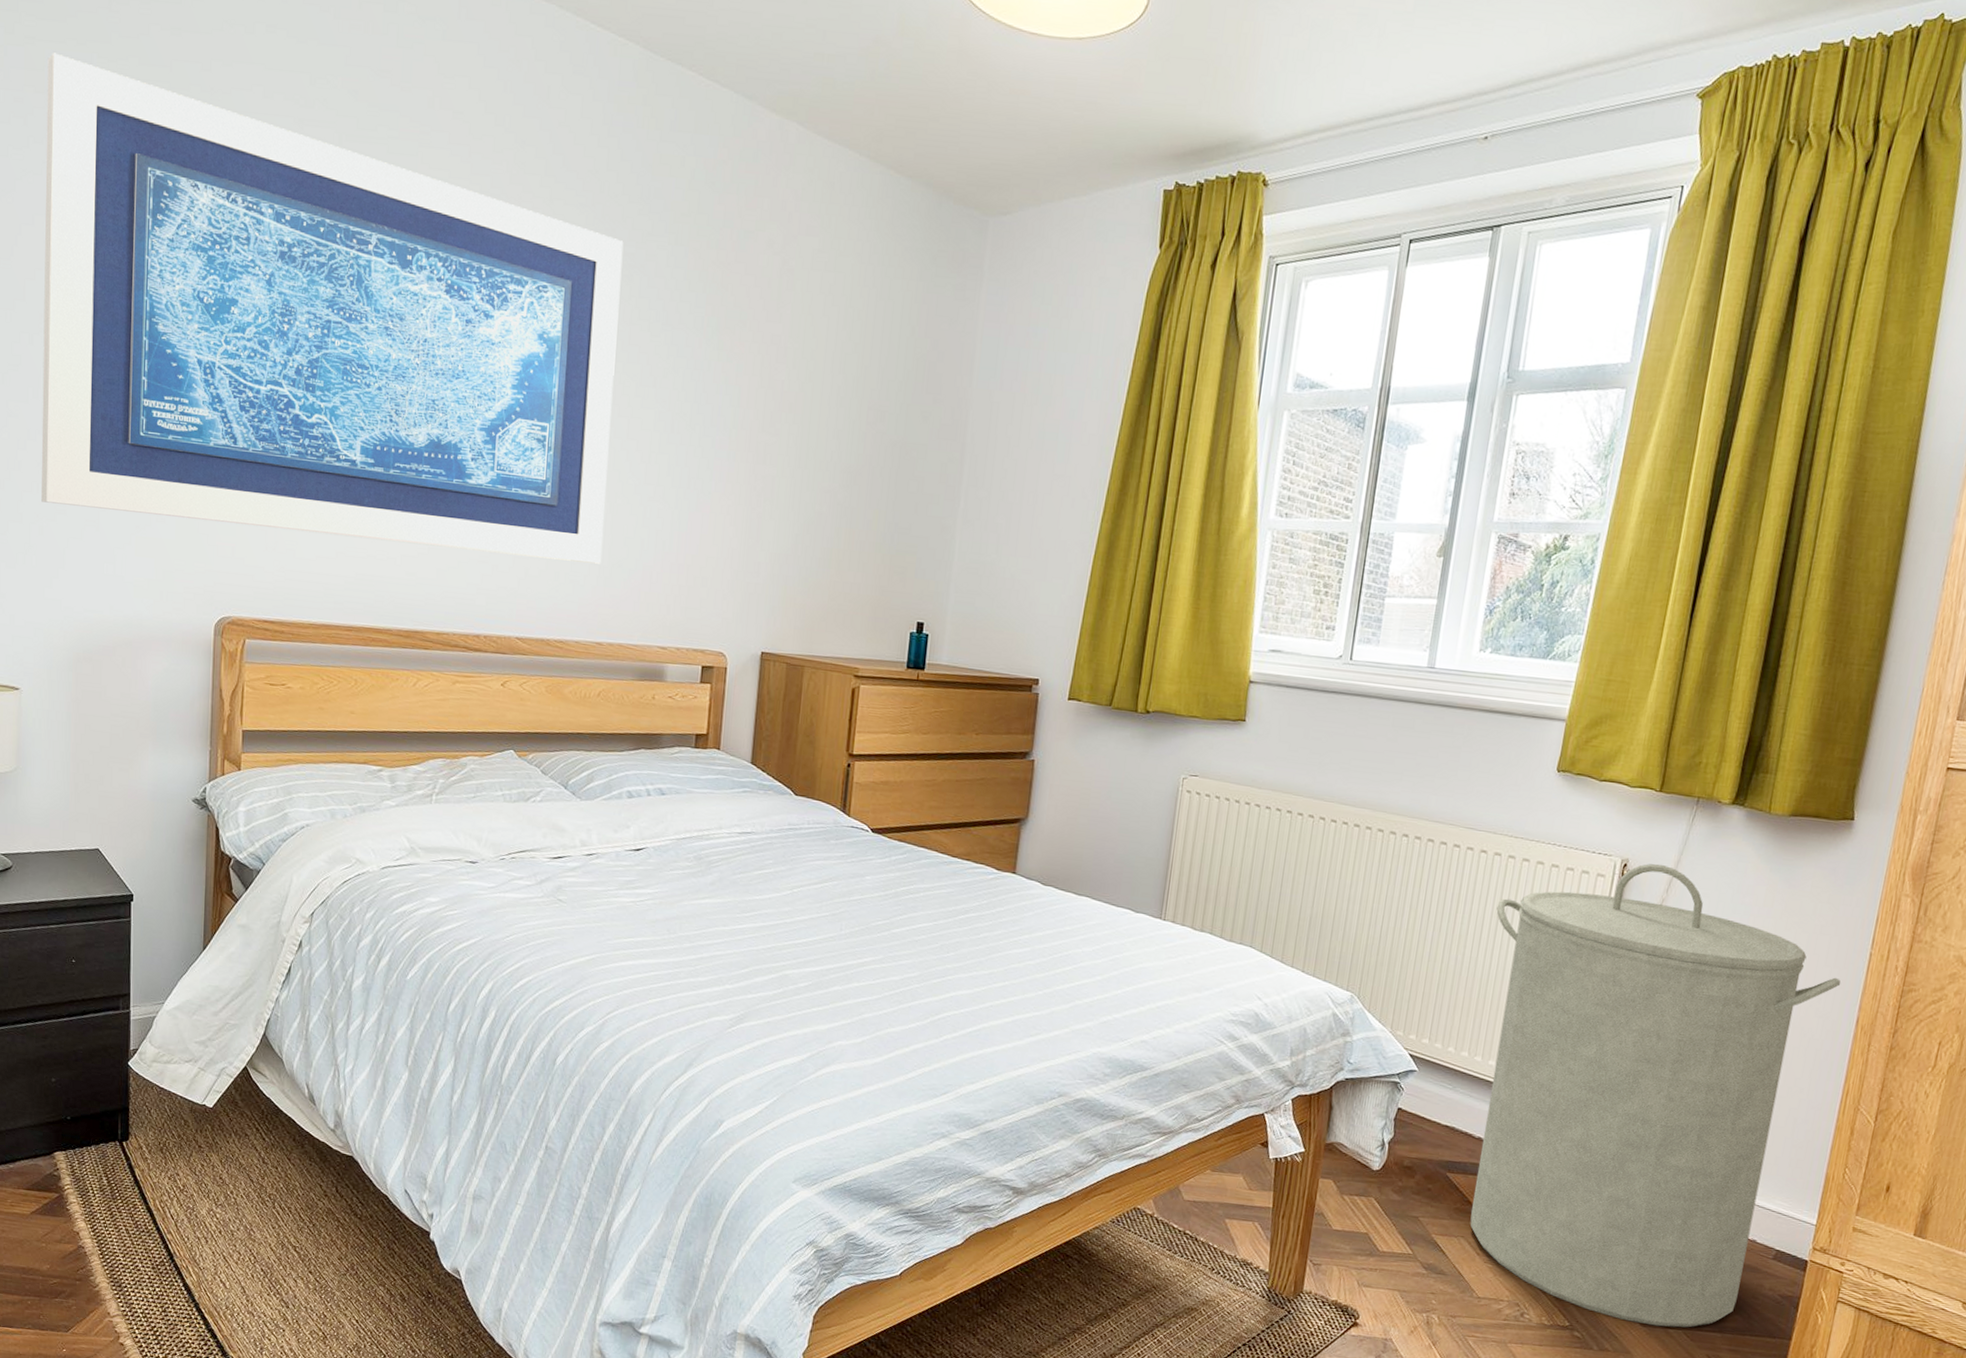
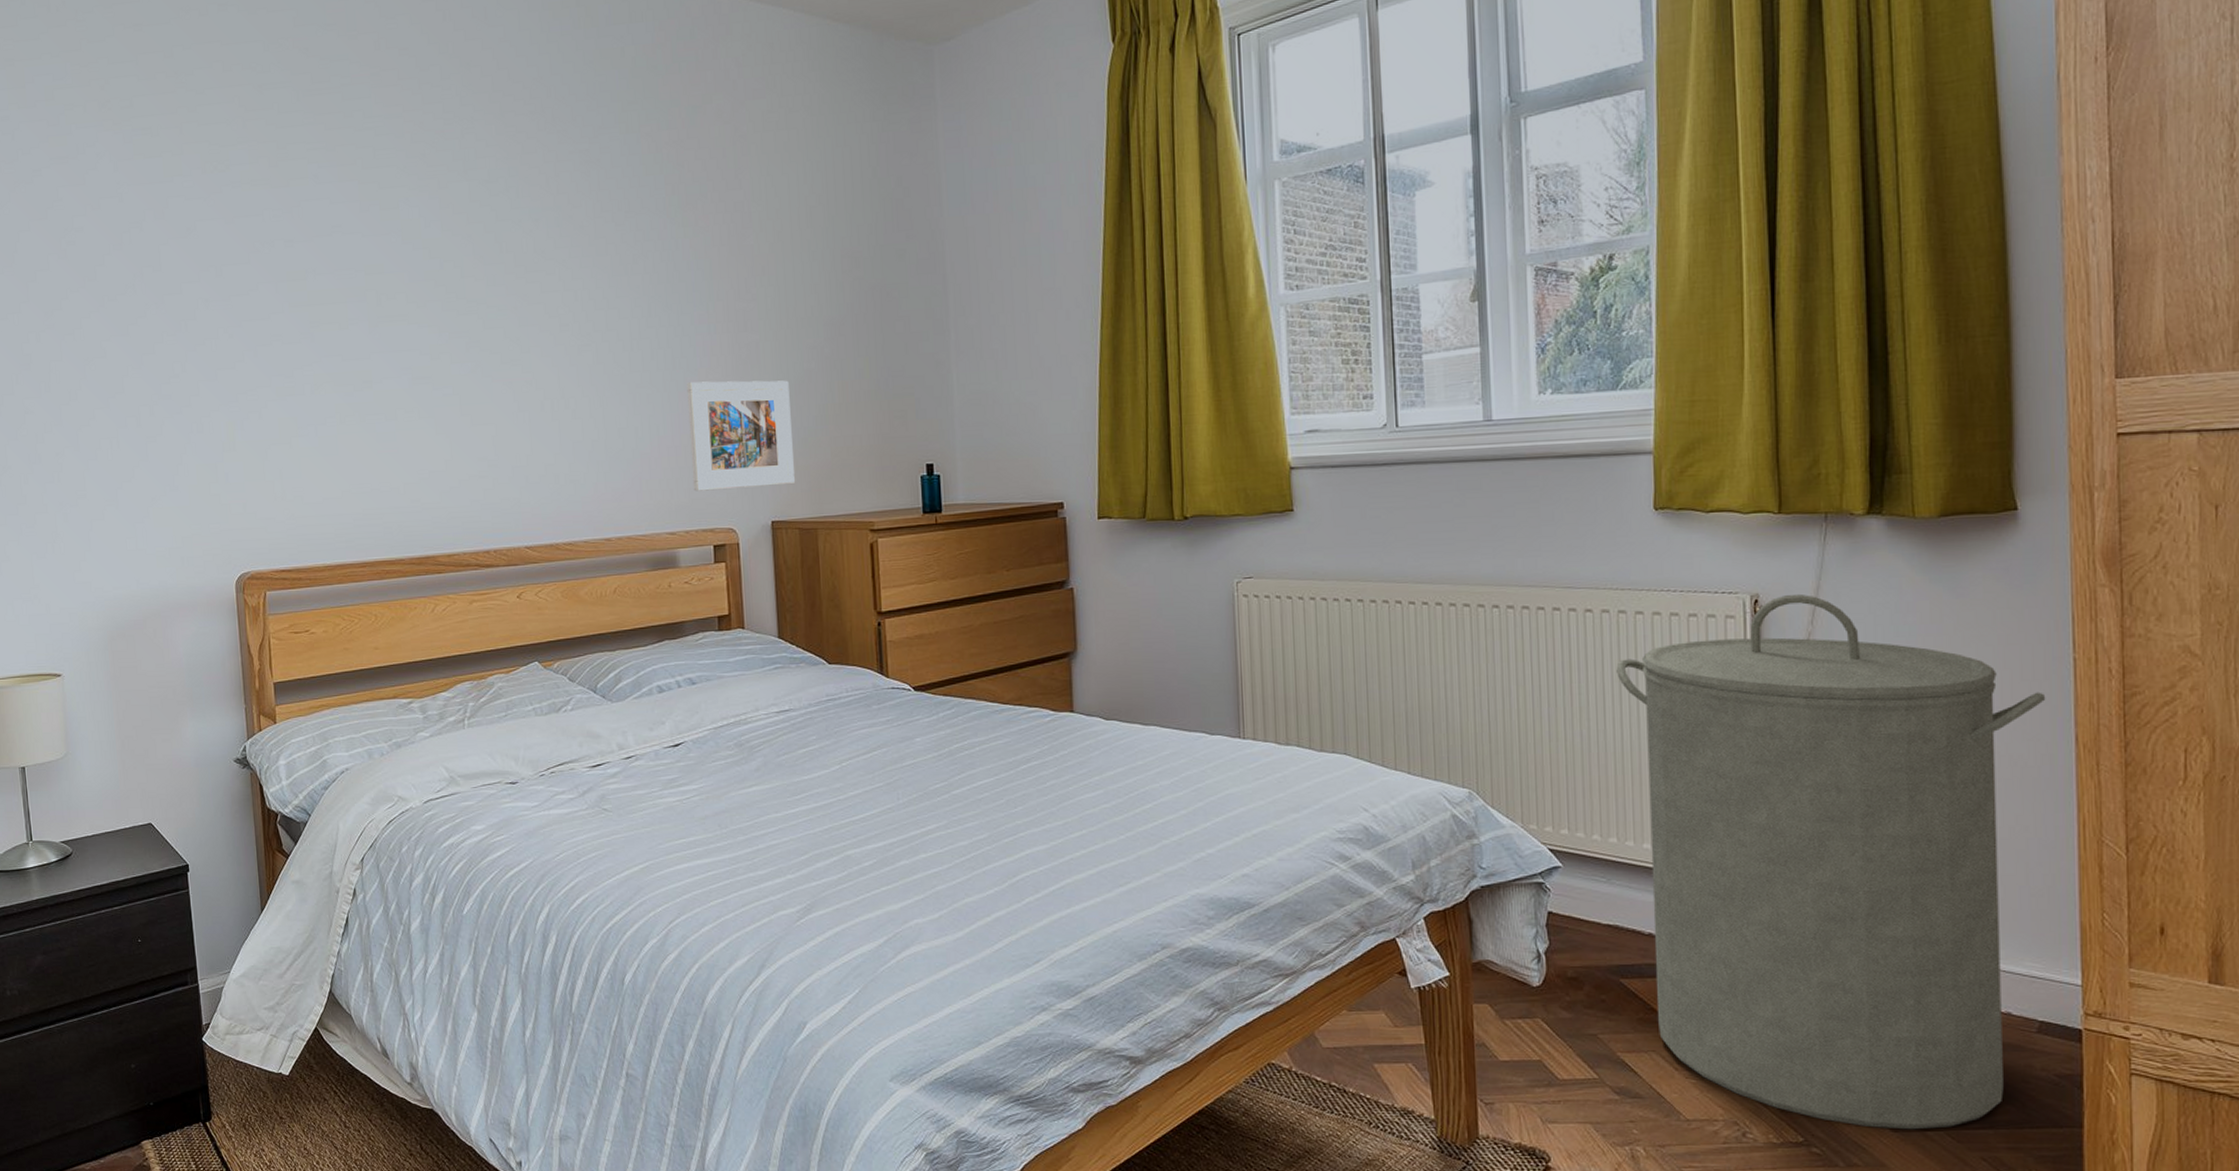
wall art: present [41,53,624,564] -> none [27,69,599,490]
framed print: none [690,504,798,619] -> present [686,380,795,492]

